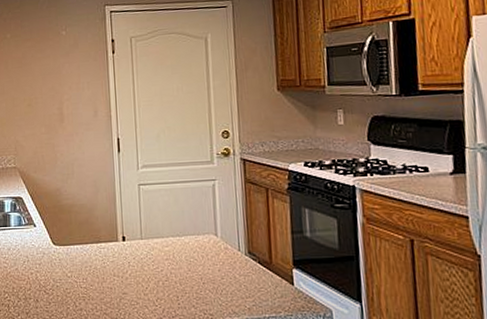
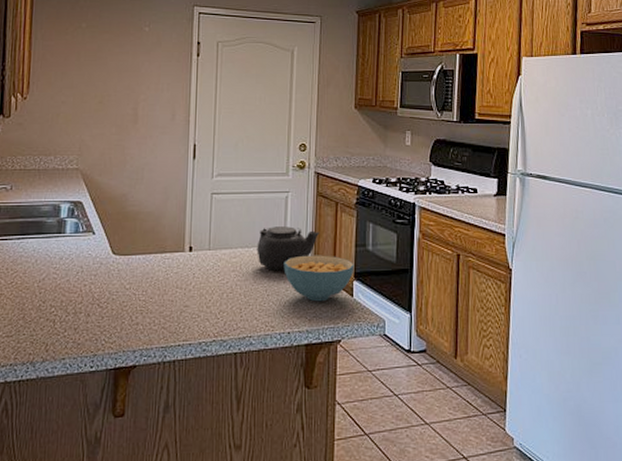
teapot: none [188,214,252,260] -> present [257,226,320,272]
cereal bowl: none [216,242,293,290] -> present [283,255,354,302]

